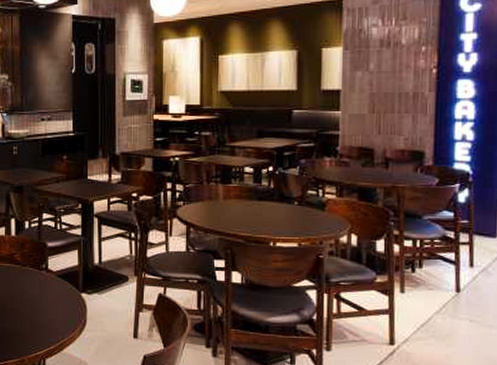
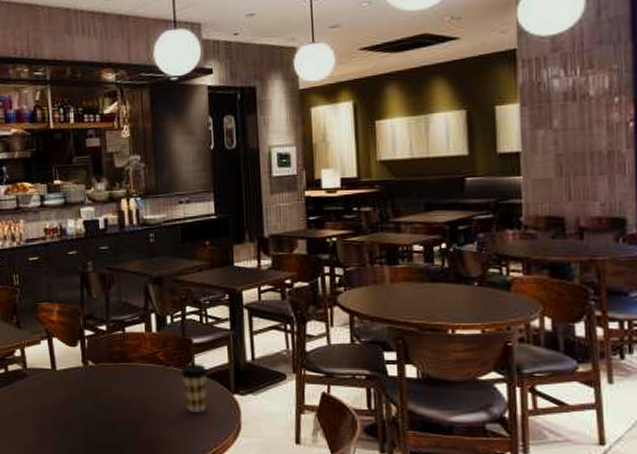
coffee cup: none [35,264,59,308] -> present [180,363,208,412]

